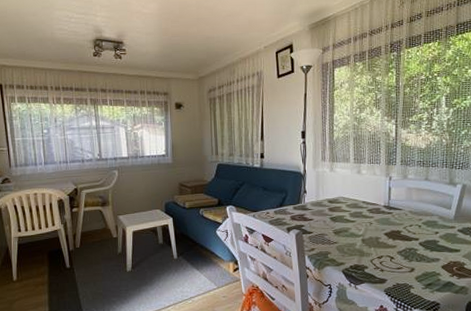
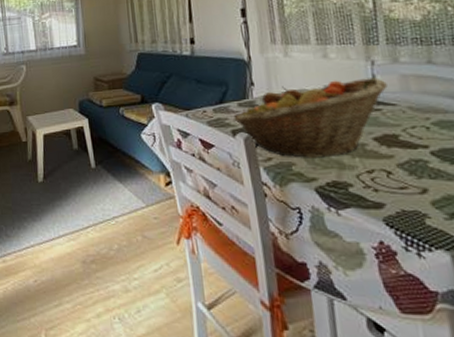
fruit basket: none [289,189,398,248] -> present [234,77,388,158]

